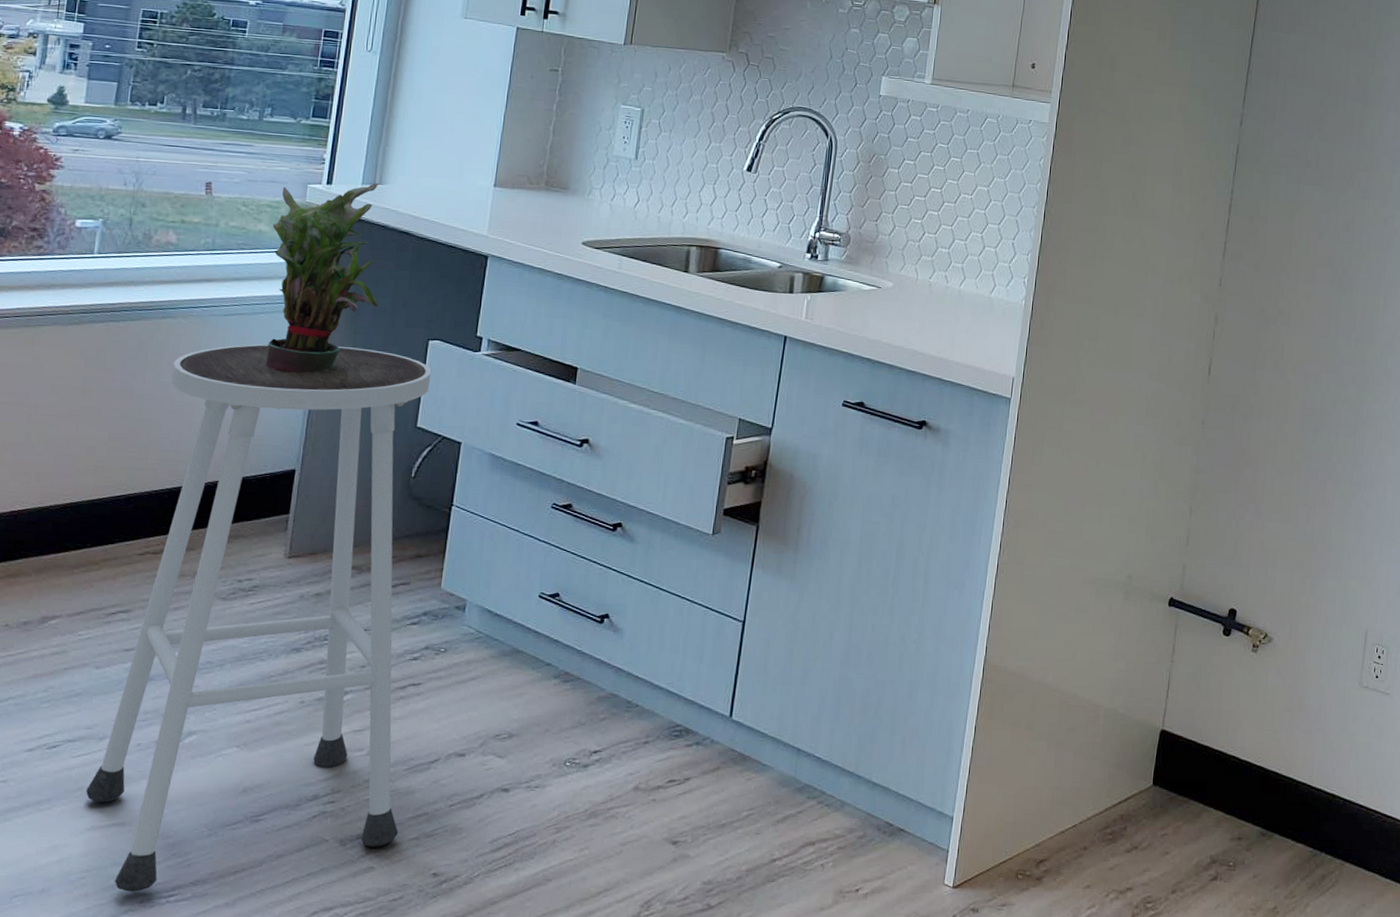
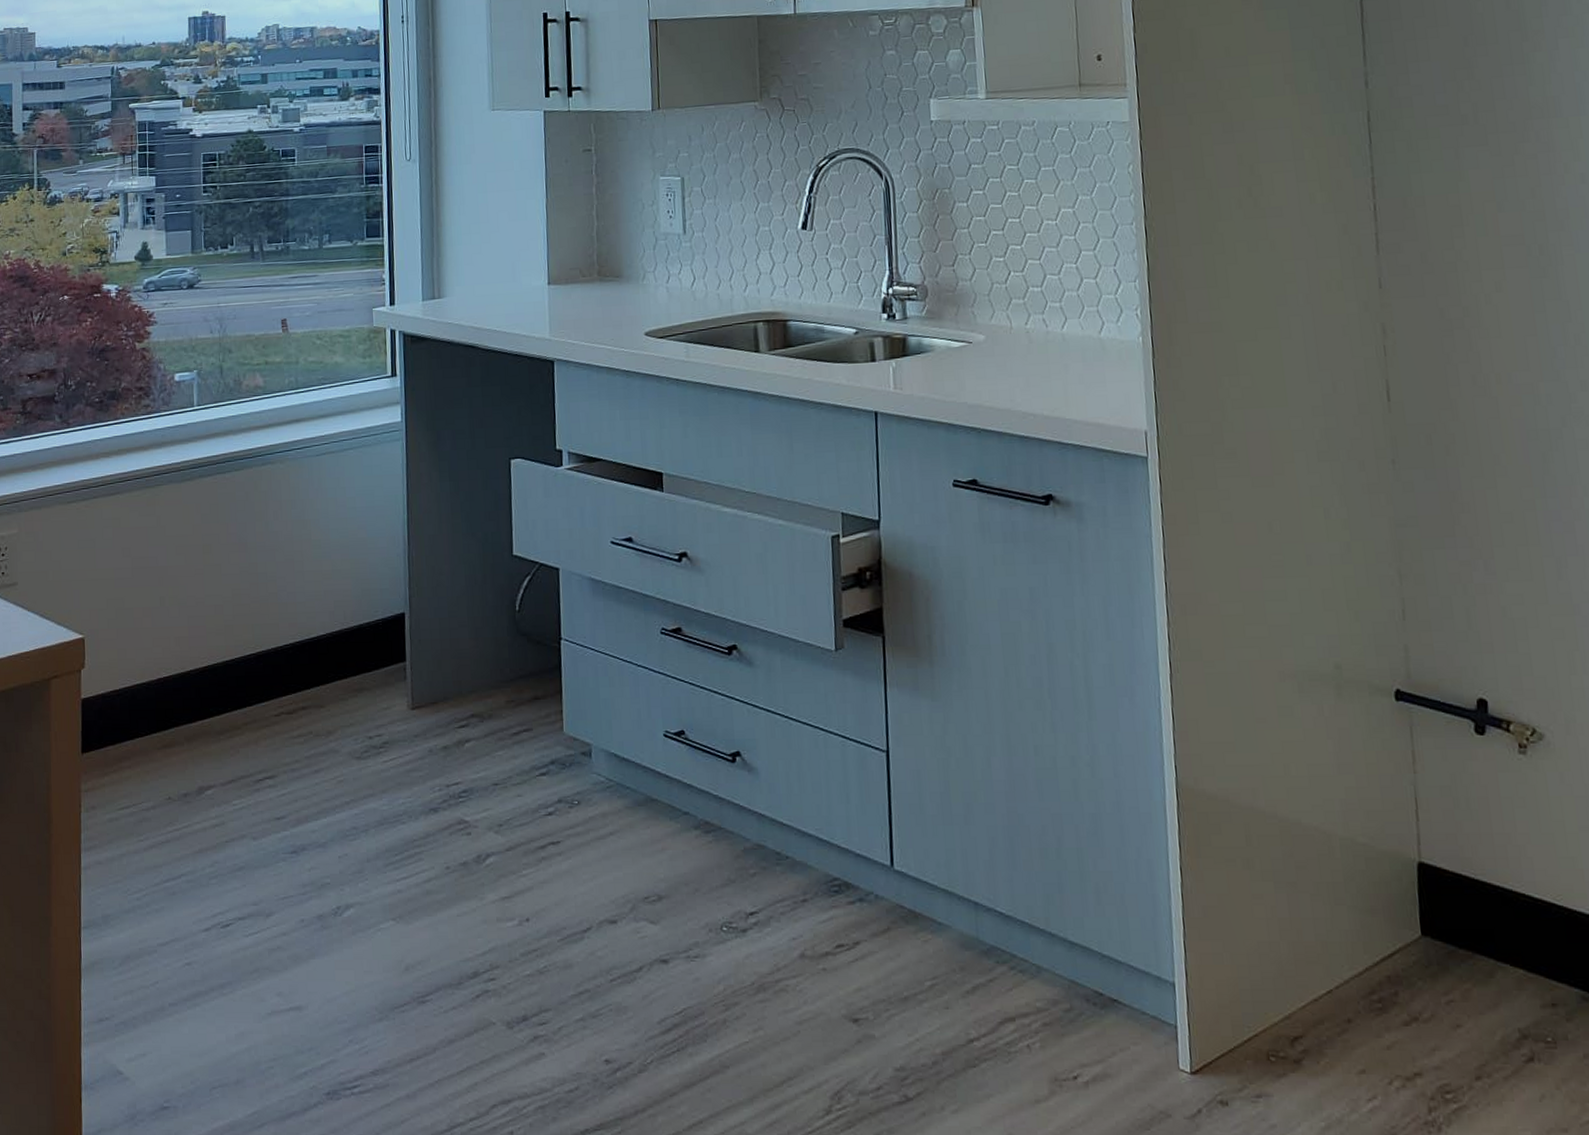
stool: present [86,343,432,892] -> none [262,475,563,1083]
potted plant: present [265,183,379,374] -> none [346,298,458,510]

